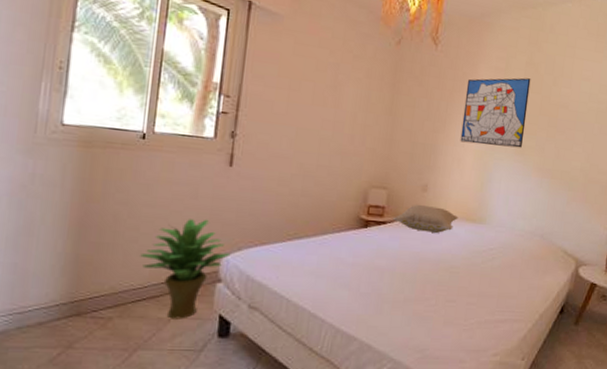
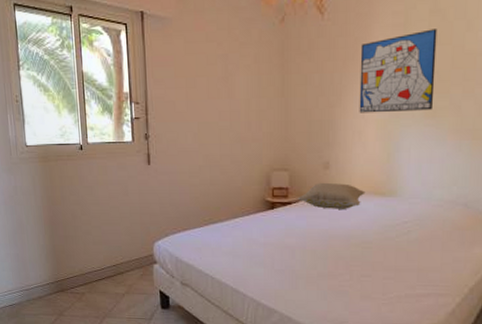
potted plant: present [140,219,231,319] -> none [95,211,161,294]

